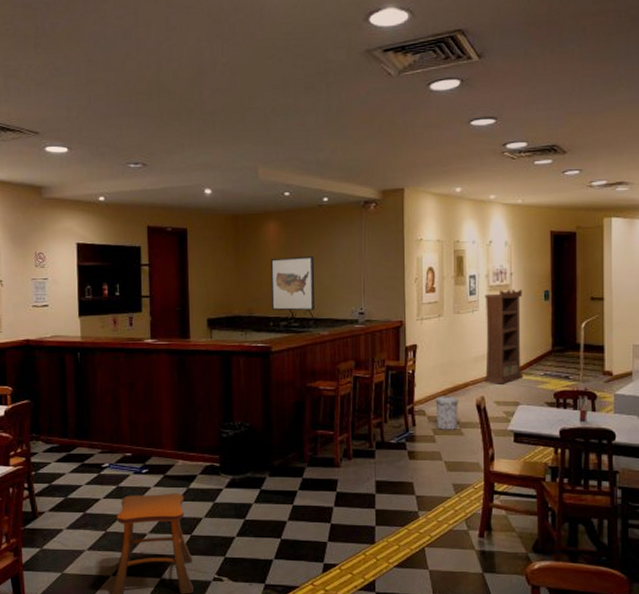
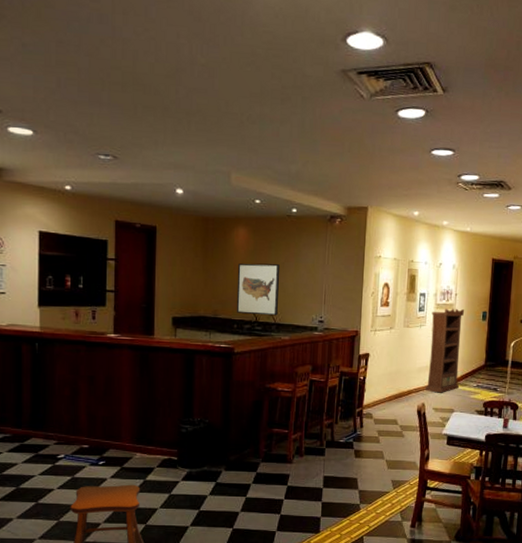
trash can: present [435,396,458,430] -> none [381,401,402,432]

